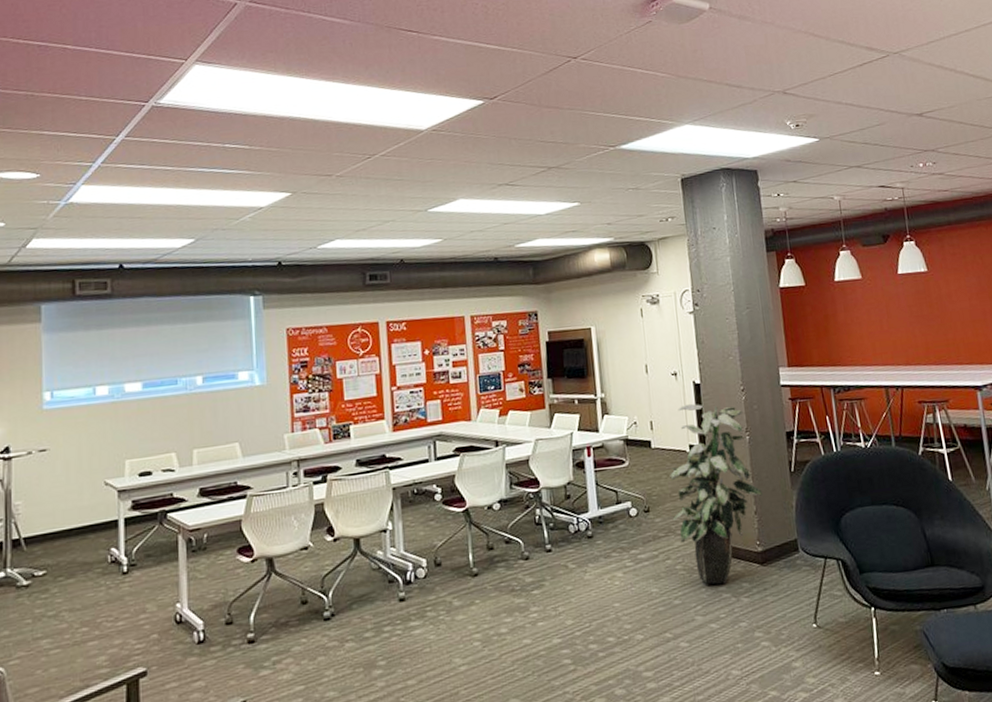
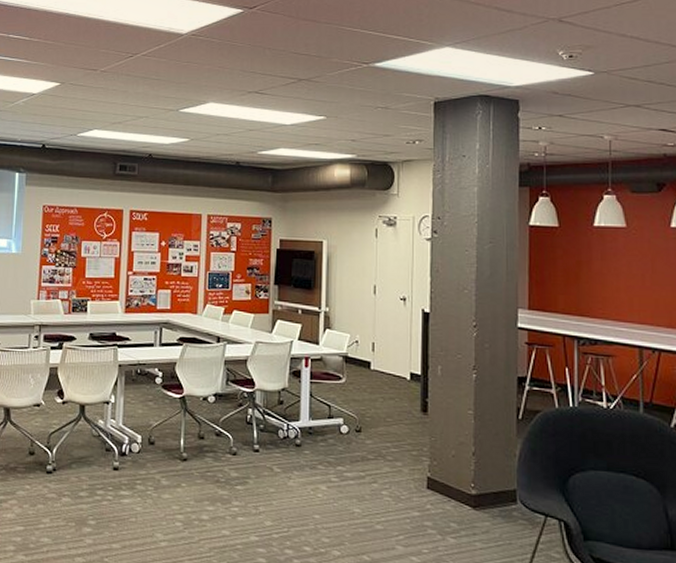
indoor plant: present [670,403,764,585] -> none [383,331,485,520]

